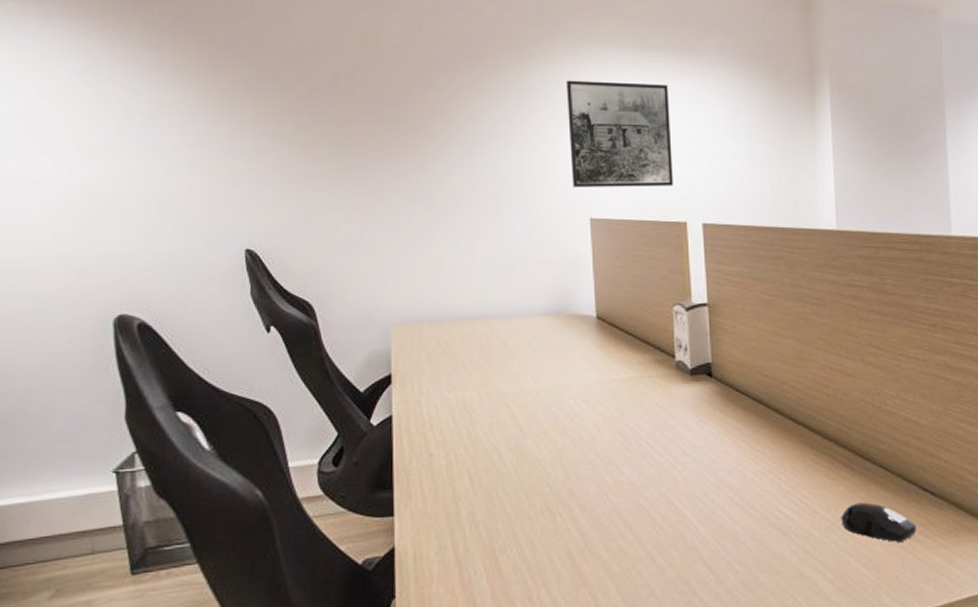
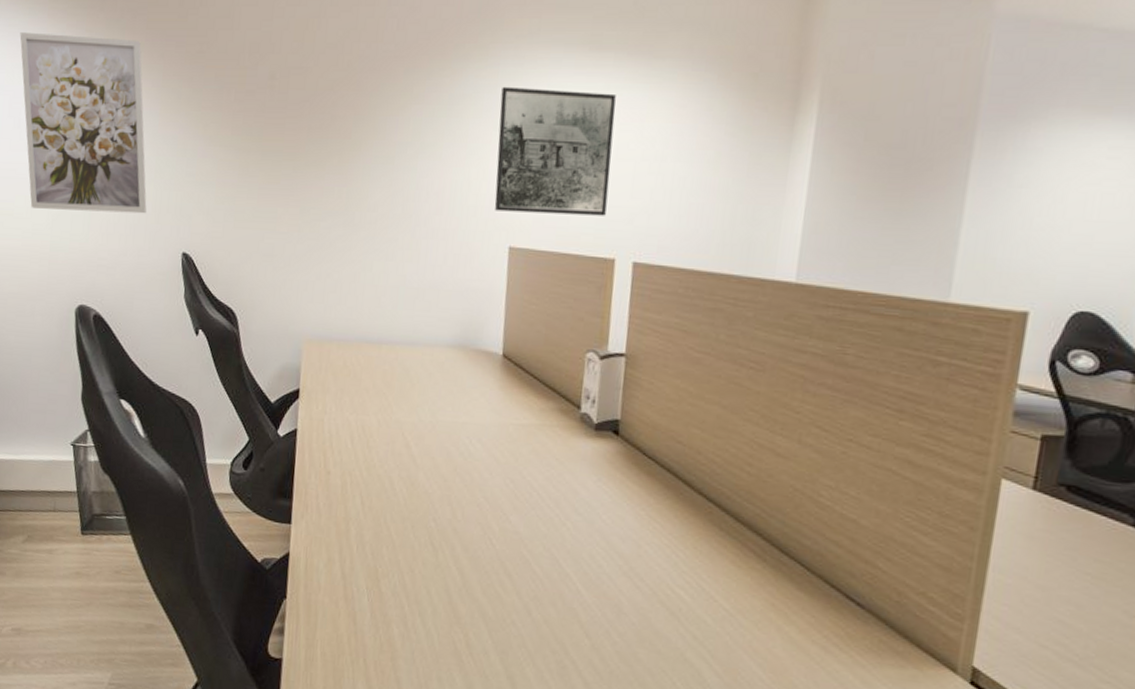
wall art: none [31,35,200,216] -> present [20,32,147,214]
computer mouse: present [841,502,917,542] -> none [741,597,832,649]

